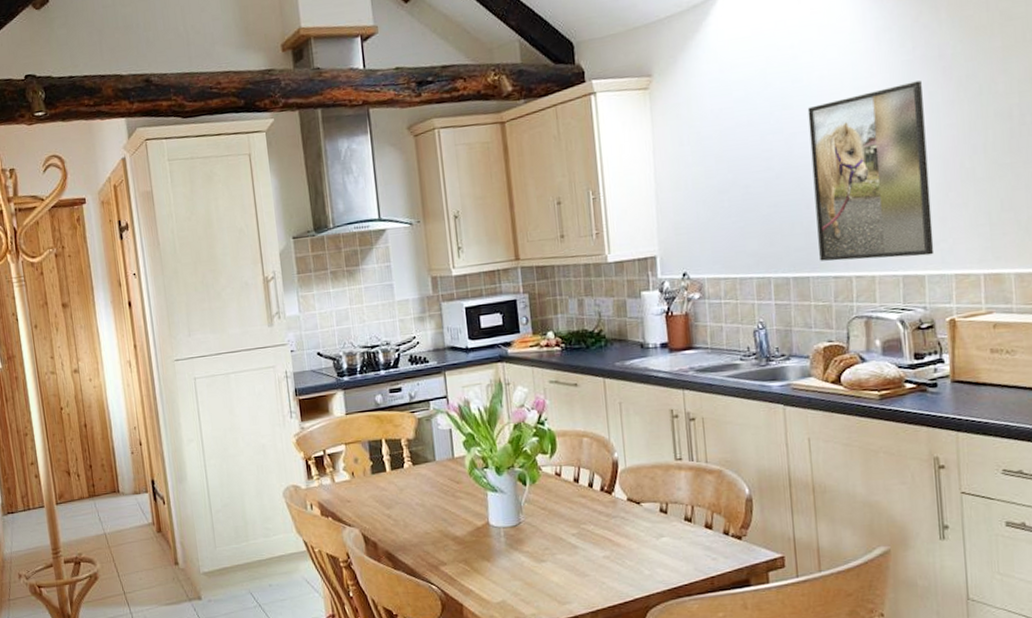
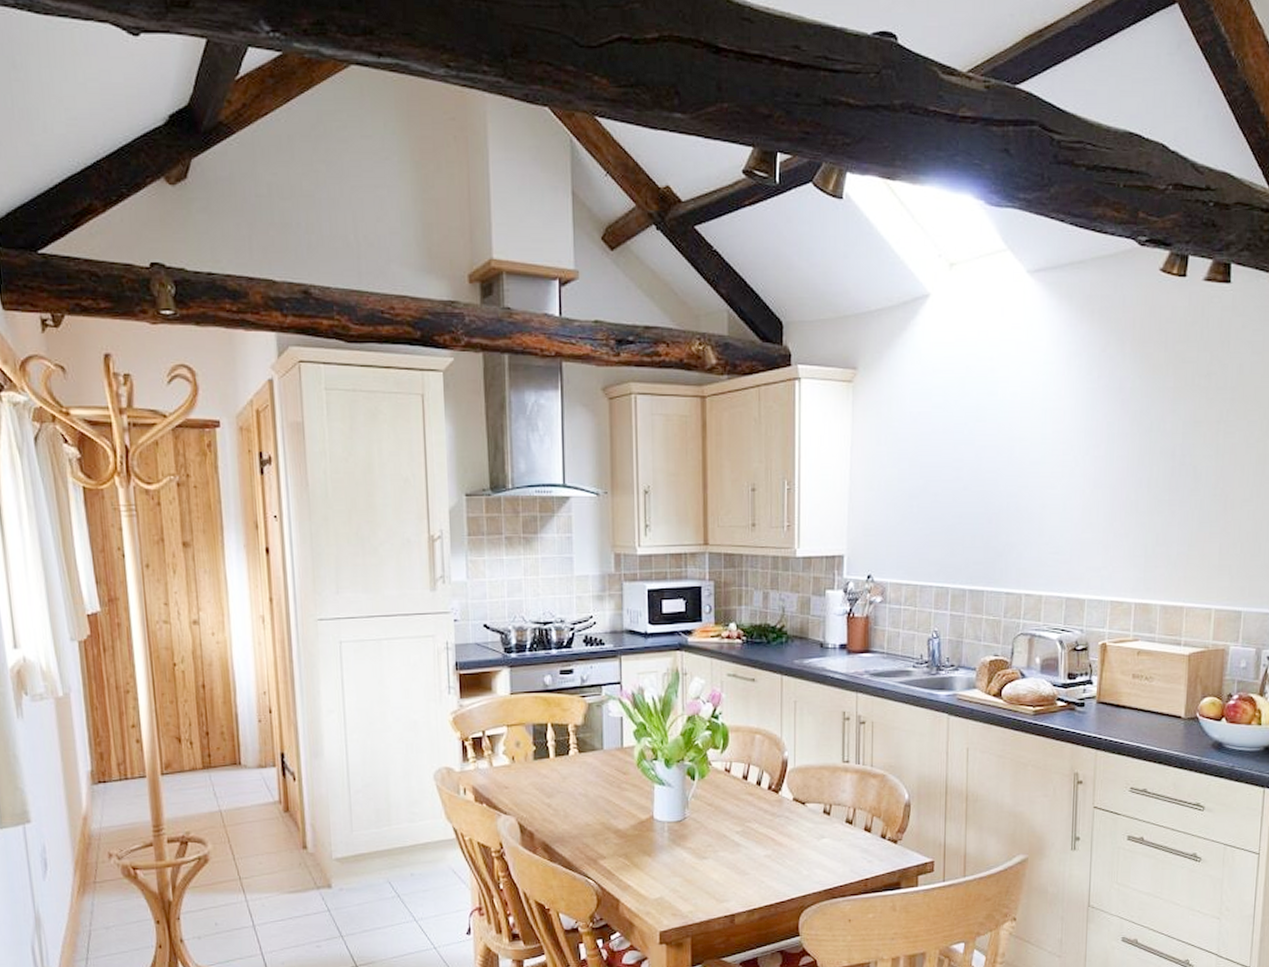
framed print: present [807,80,935,261] -> none [995,410,1103,580]

